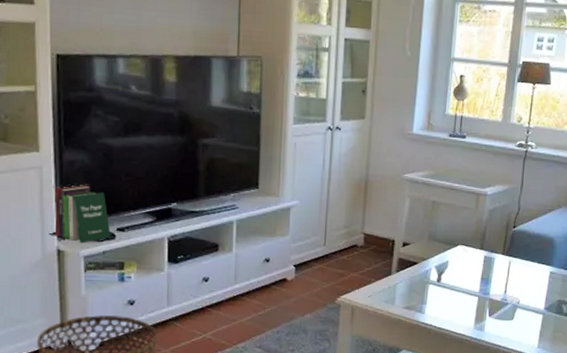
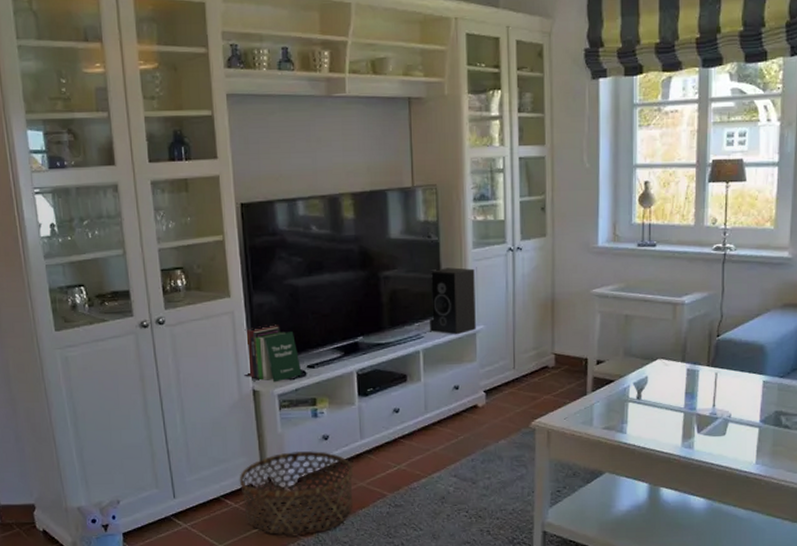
speaker: none [244,141,293,209] -> present [428,267,476,335]

